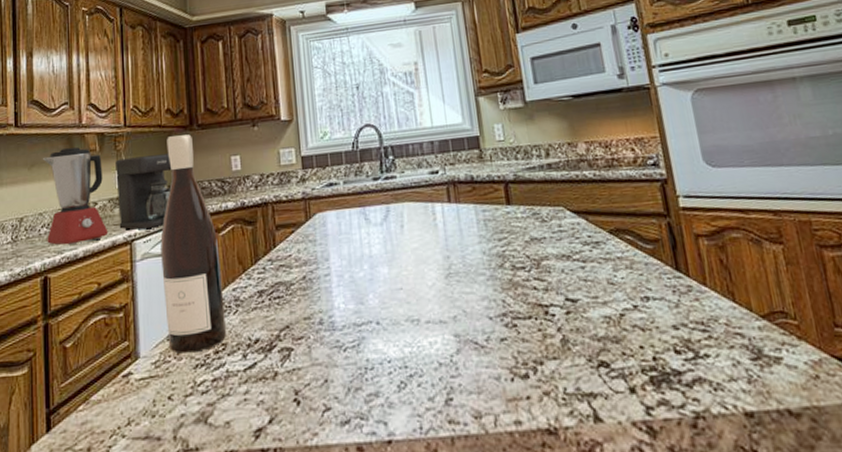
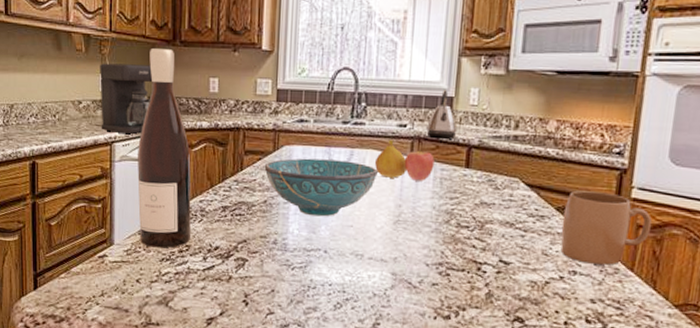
blender: present [42,147,108,246] -> none [31,44,91,138]
bowl: none [298,218,420,285] -> present [264,158,379,217]
fruit: none [412,188,448,229] -> present [374,139,408,178]
fruit: none [443,188,475,228] -> present [404,144,435,181]
kettle: none [457,129,490,181] -> present [425,89,458,140]
mug: none [617,206,710,286] -> present [560,190,652,265]

